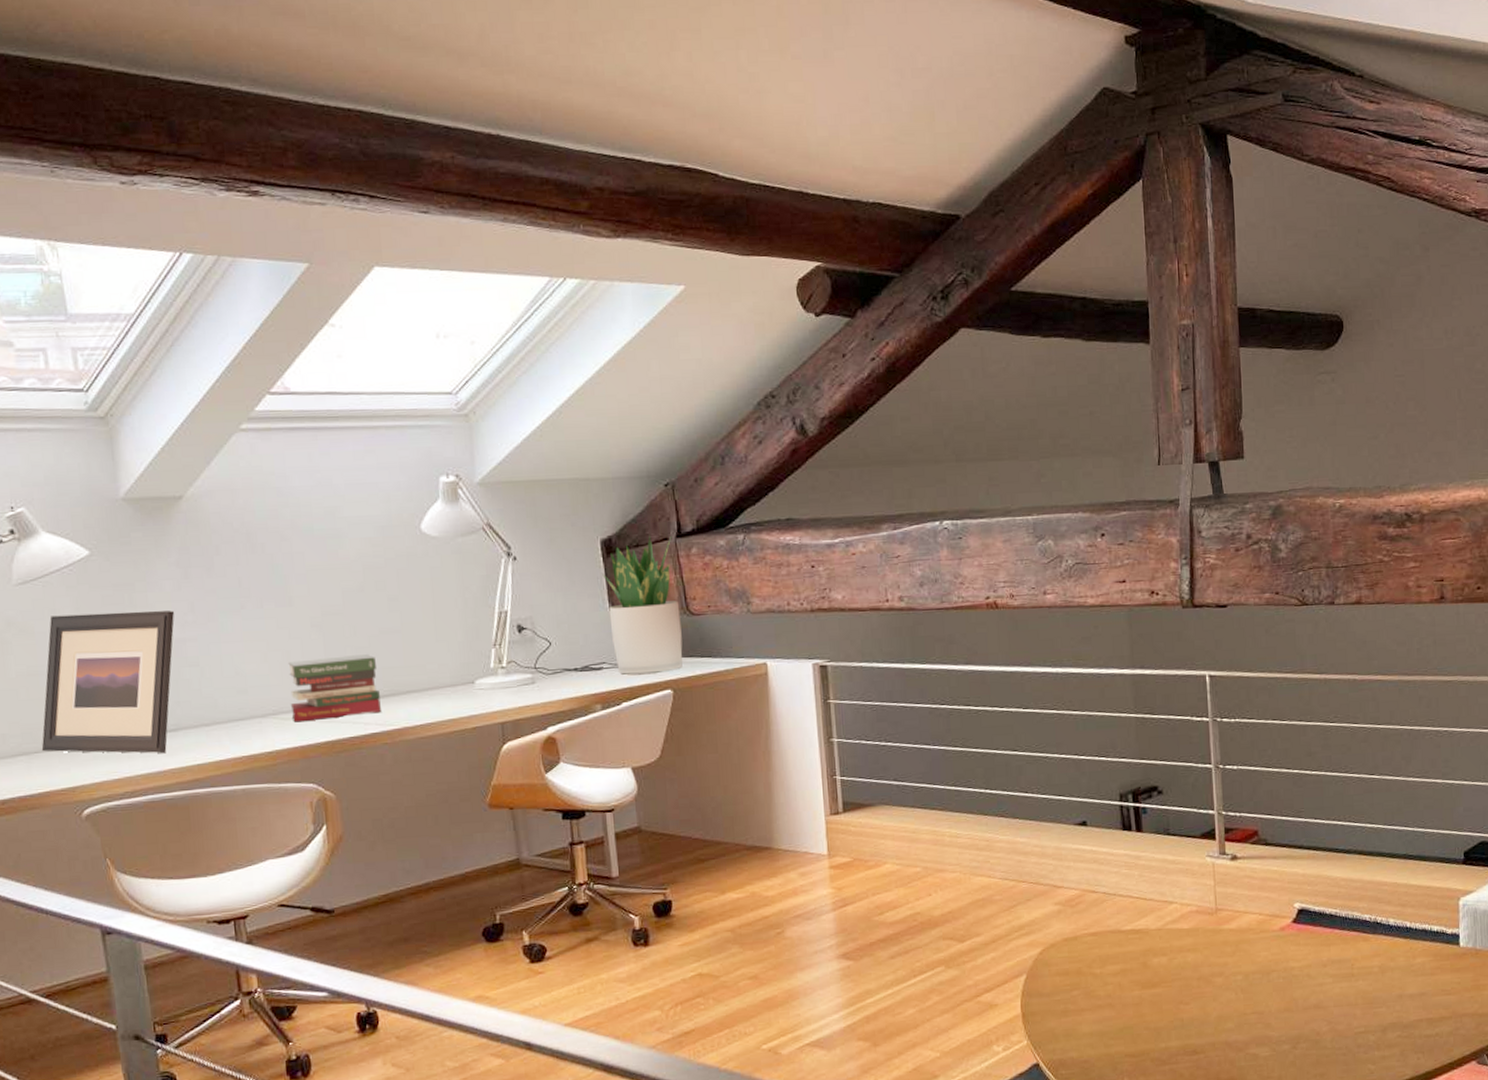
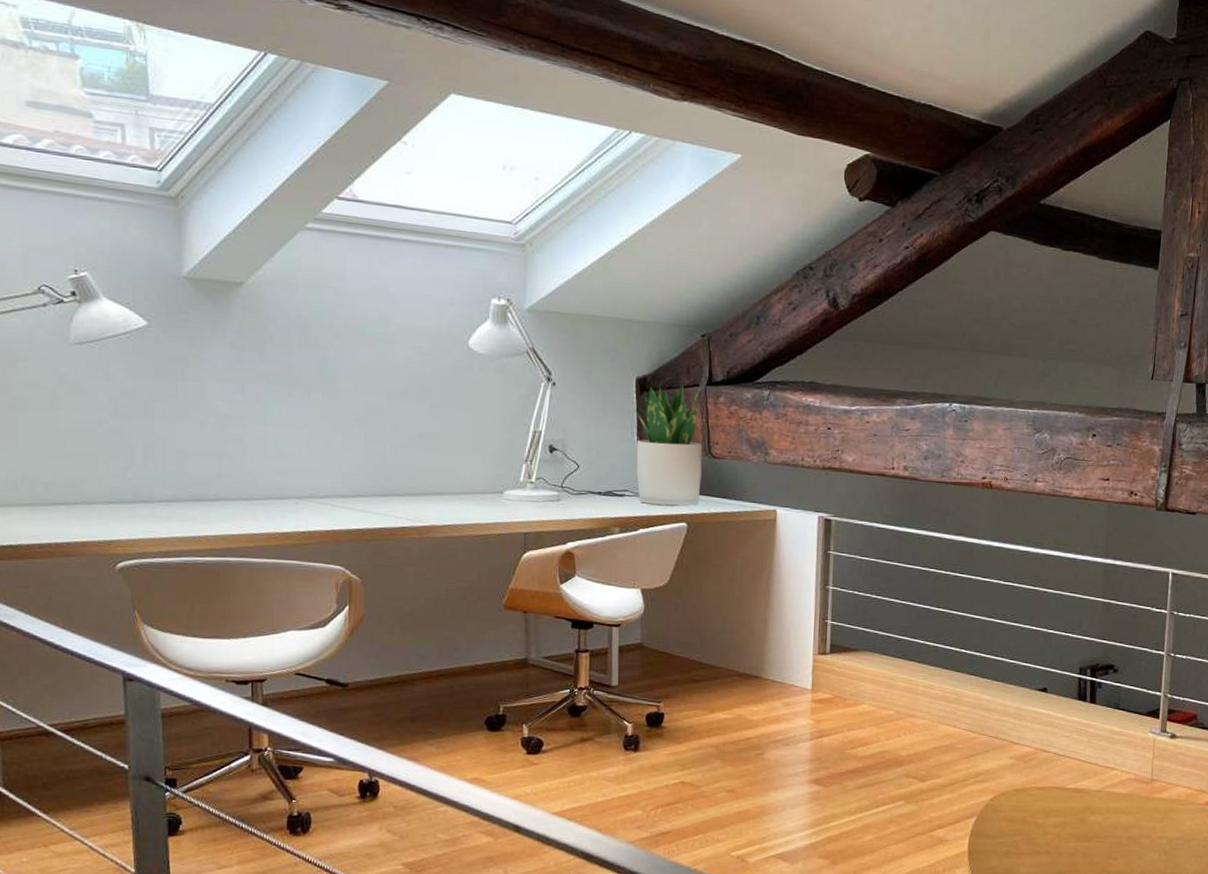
picture frame: present [41,611,175,754] -> none [82,378,224,519]
books: present [288,654,381,723] -> none [327,451,413,509]

